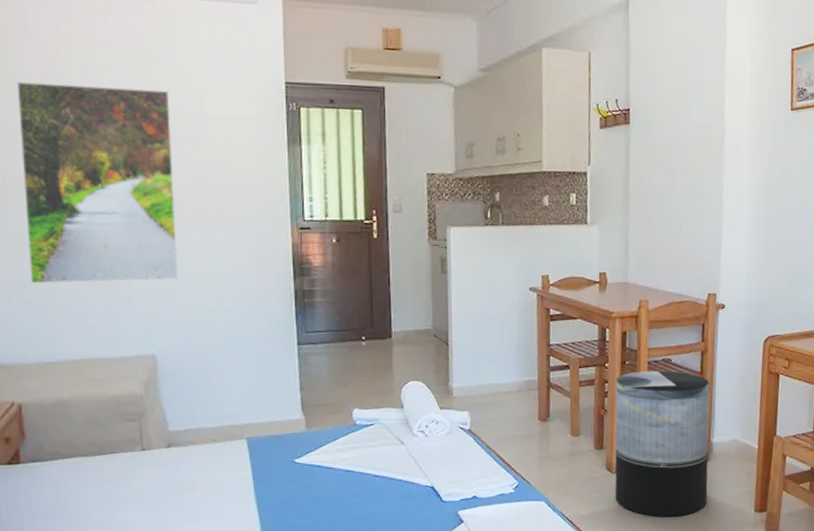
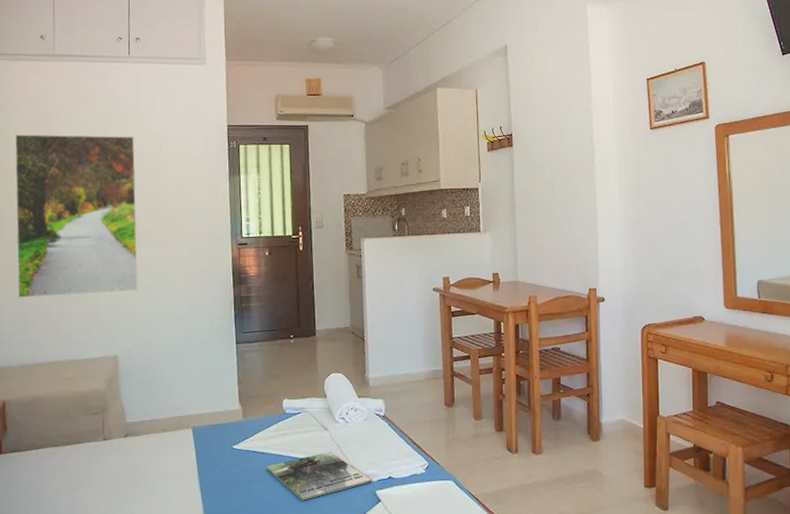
magazine: none [334,467,454,520] -> present [267,451,372,501]
trash can: present [615,371,710,517] -> none [512,359,600,493]

